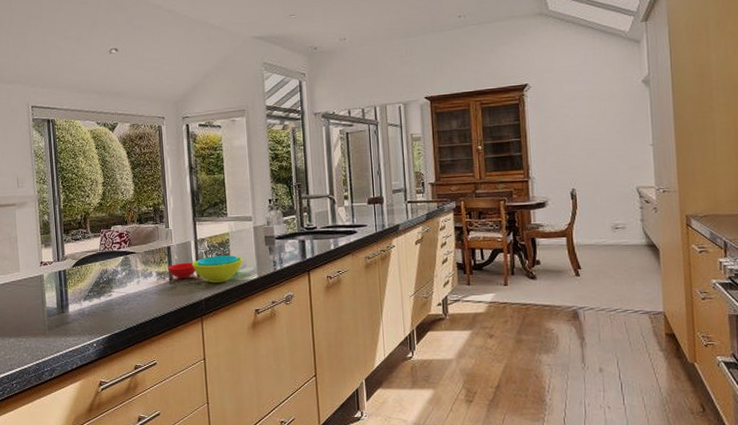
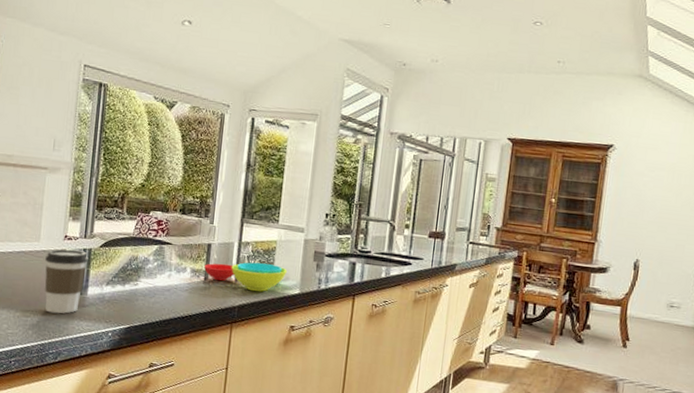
coffee cup: none [27,273,65,334] -> present [45,249,88,314]

